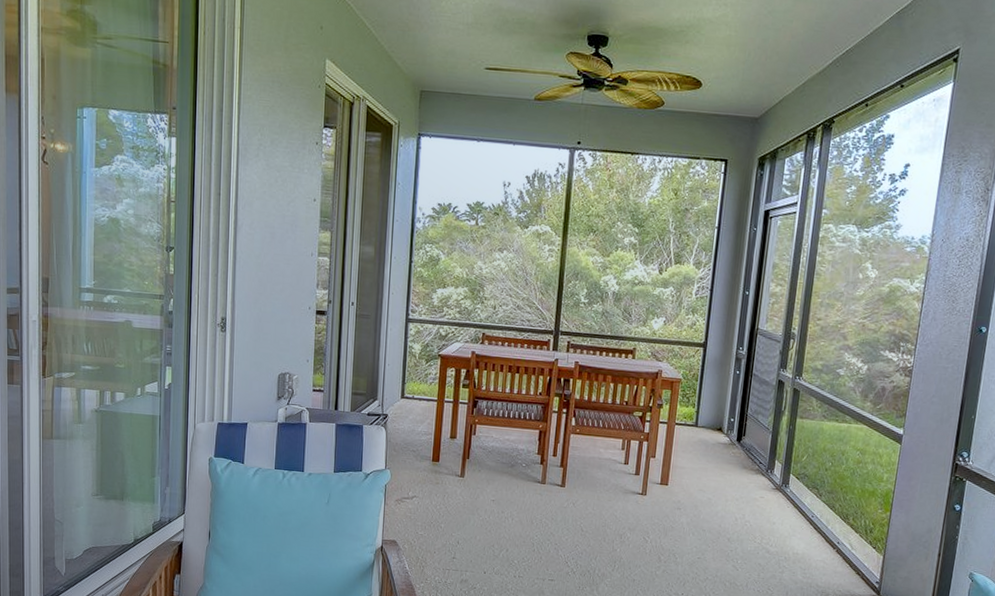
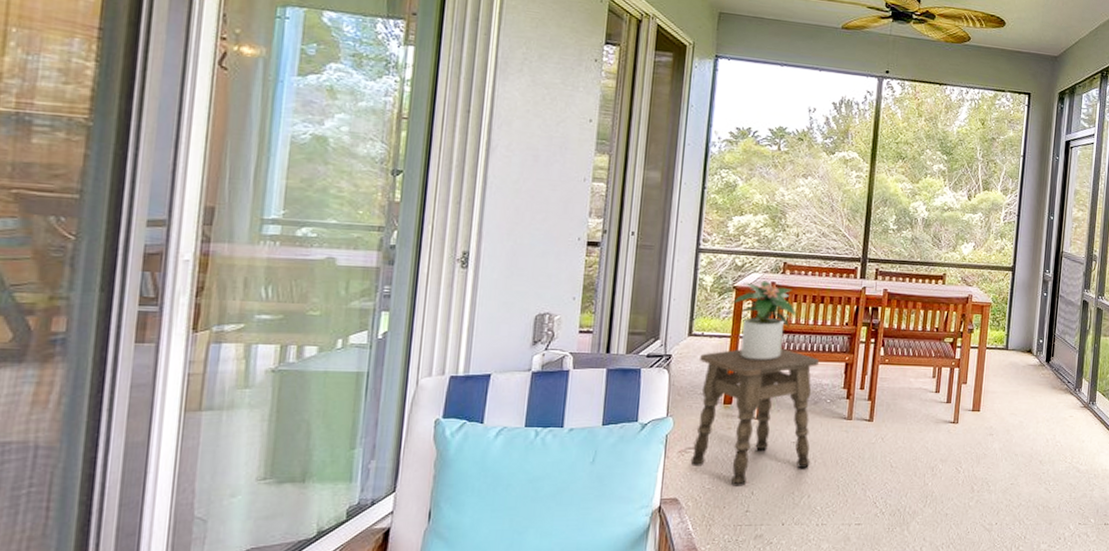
side table: none [405,412,515,536] -> present [690,348,819,486]
potted plant: none [436,350,495,424] -> present [730,281,797,361]

